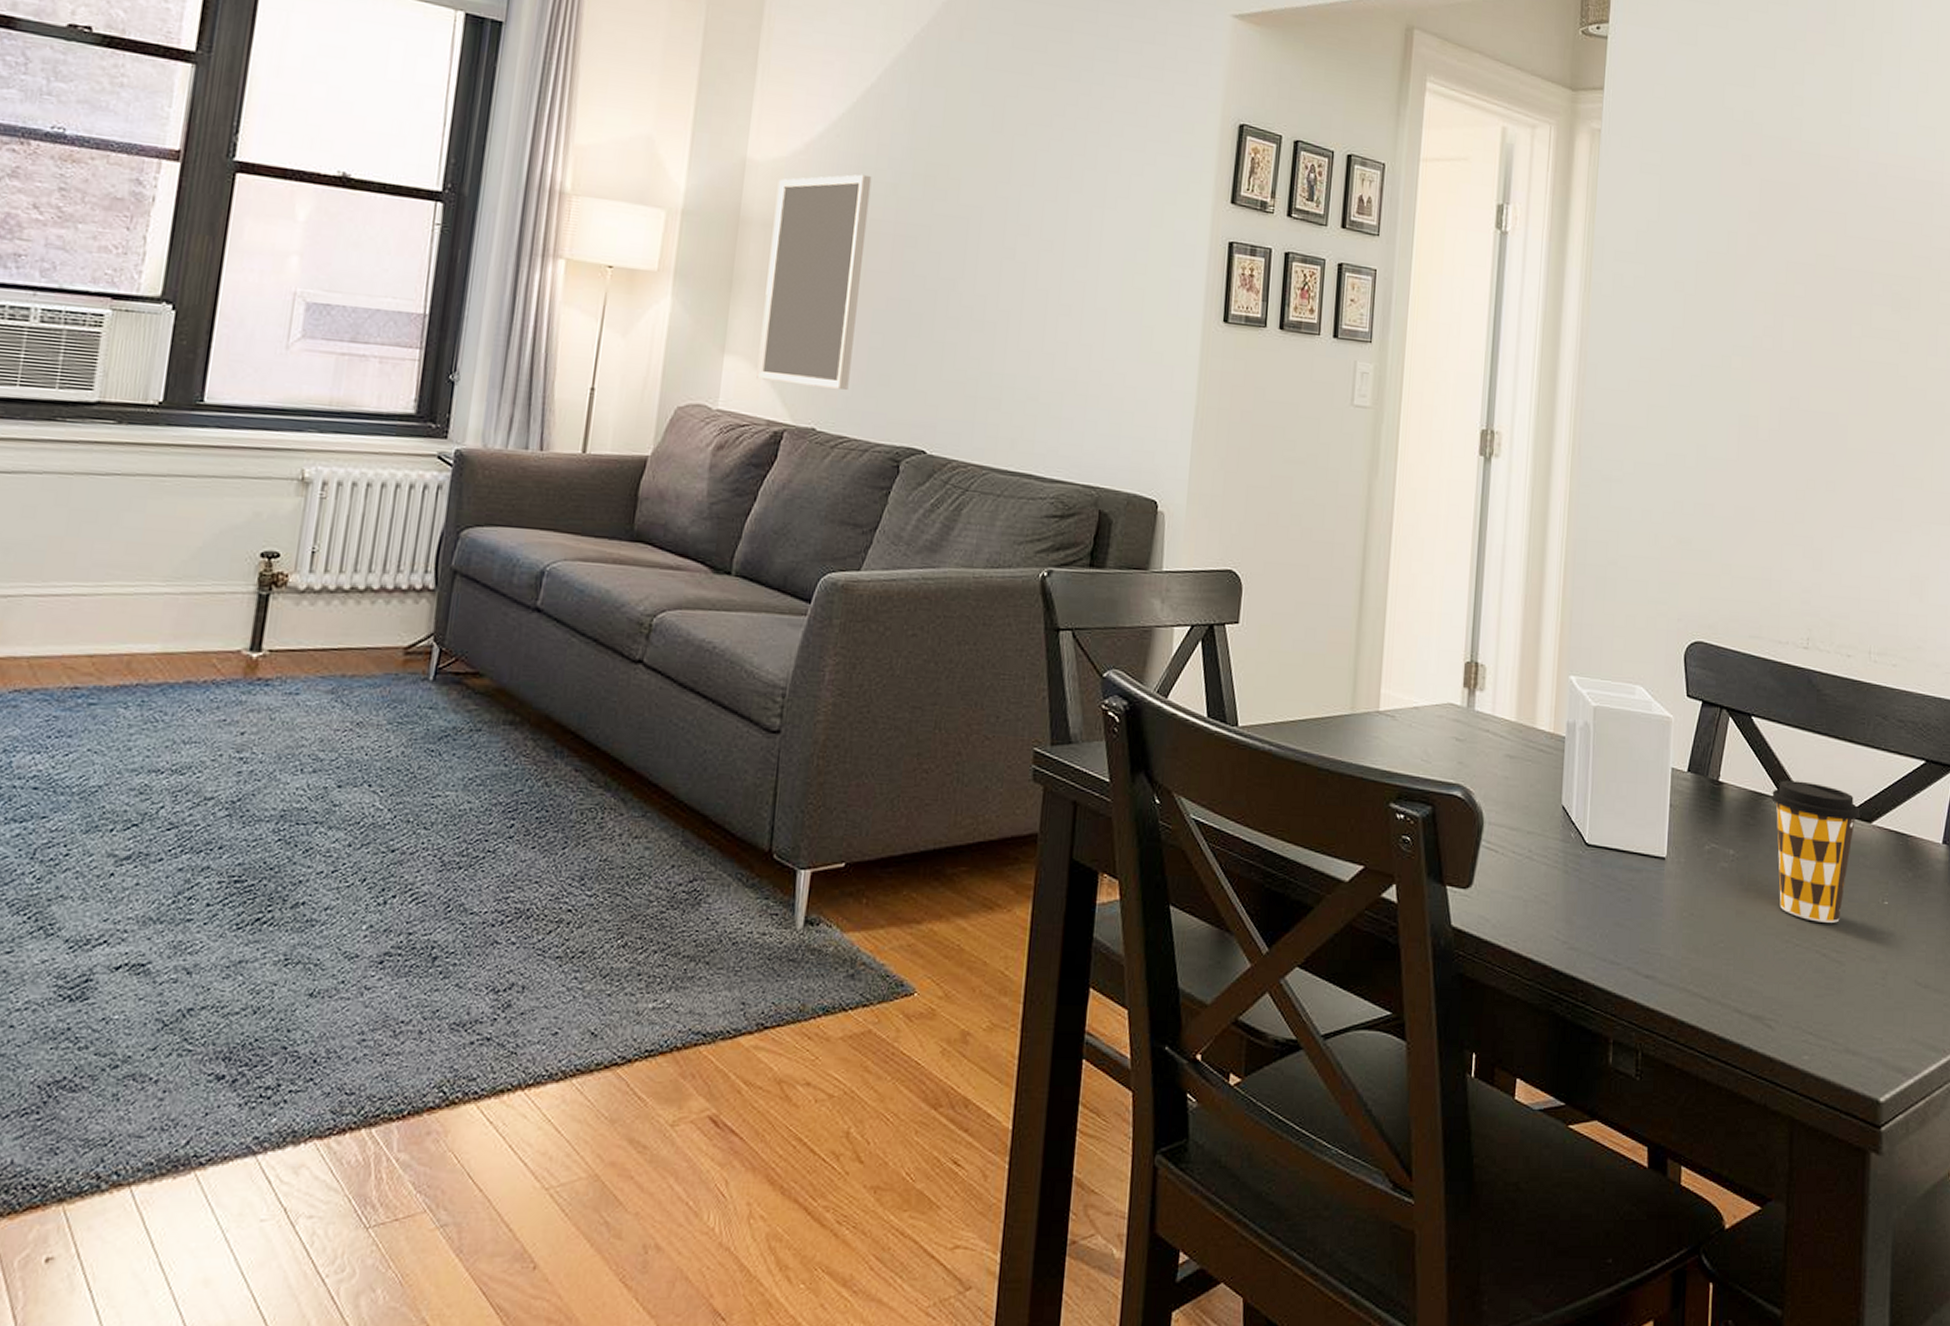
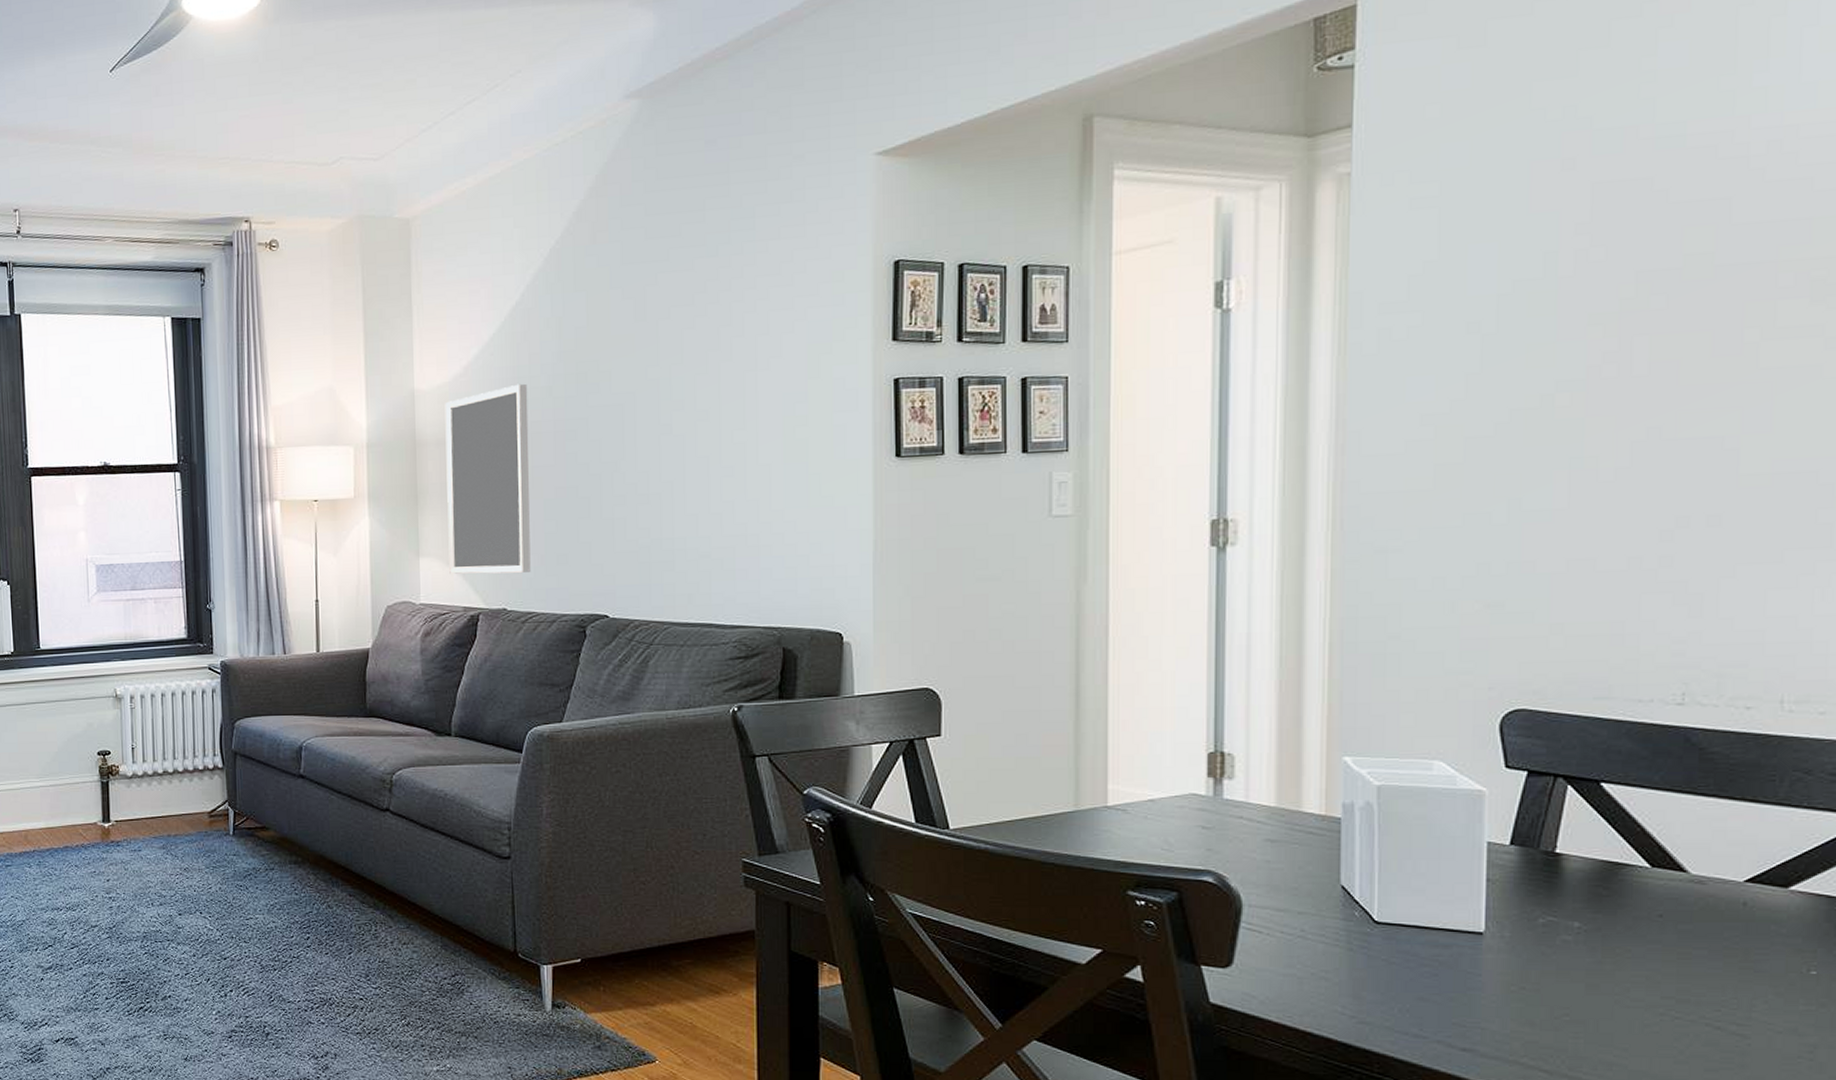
coffee cup: present [1770,780,1860,923] -> none [1632,847,1771,995]

